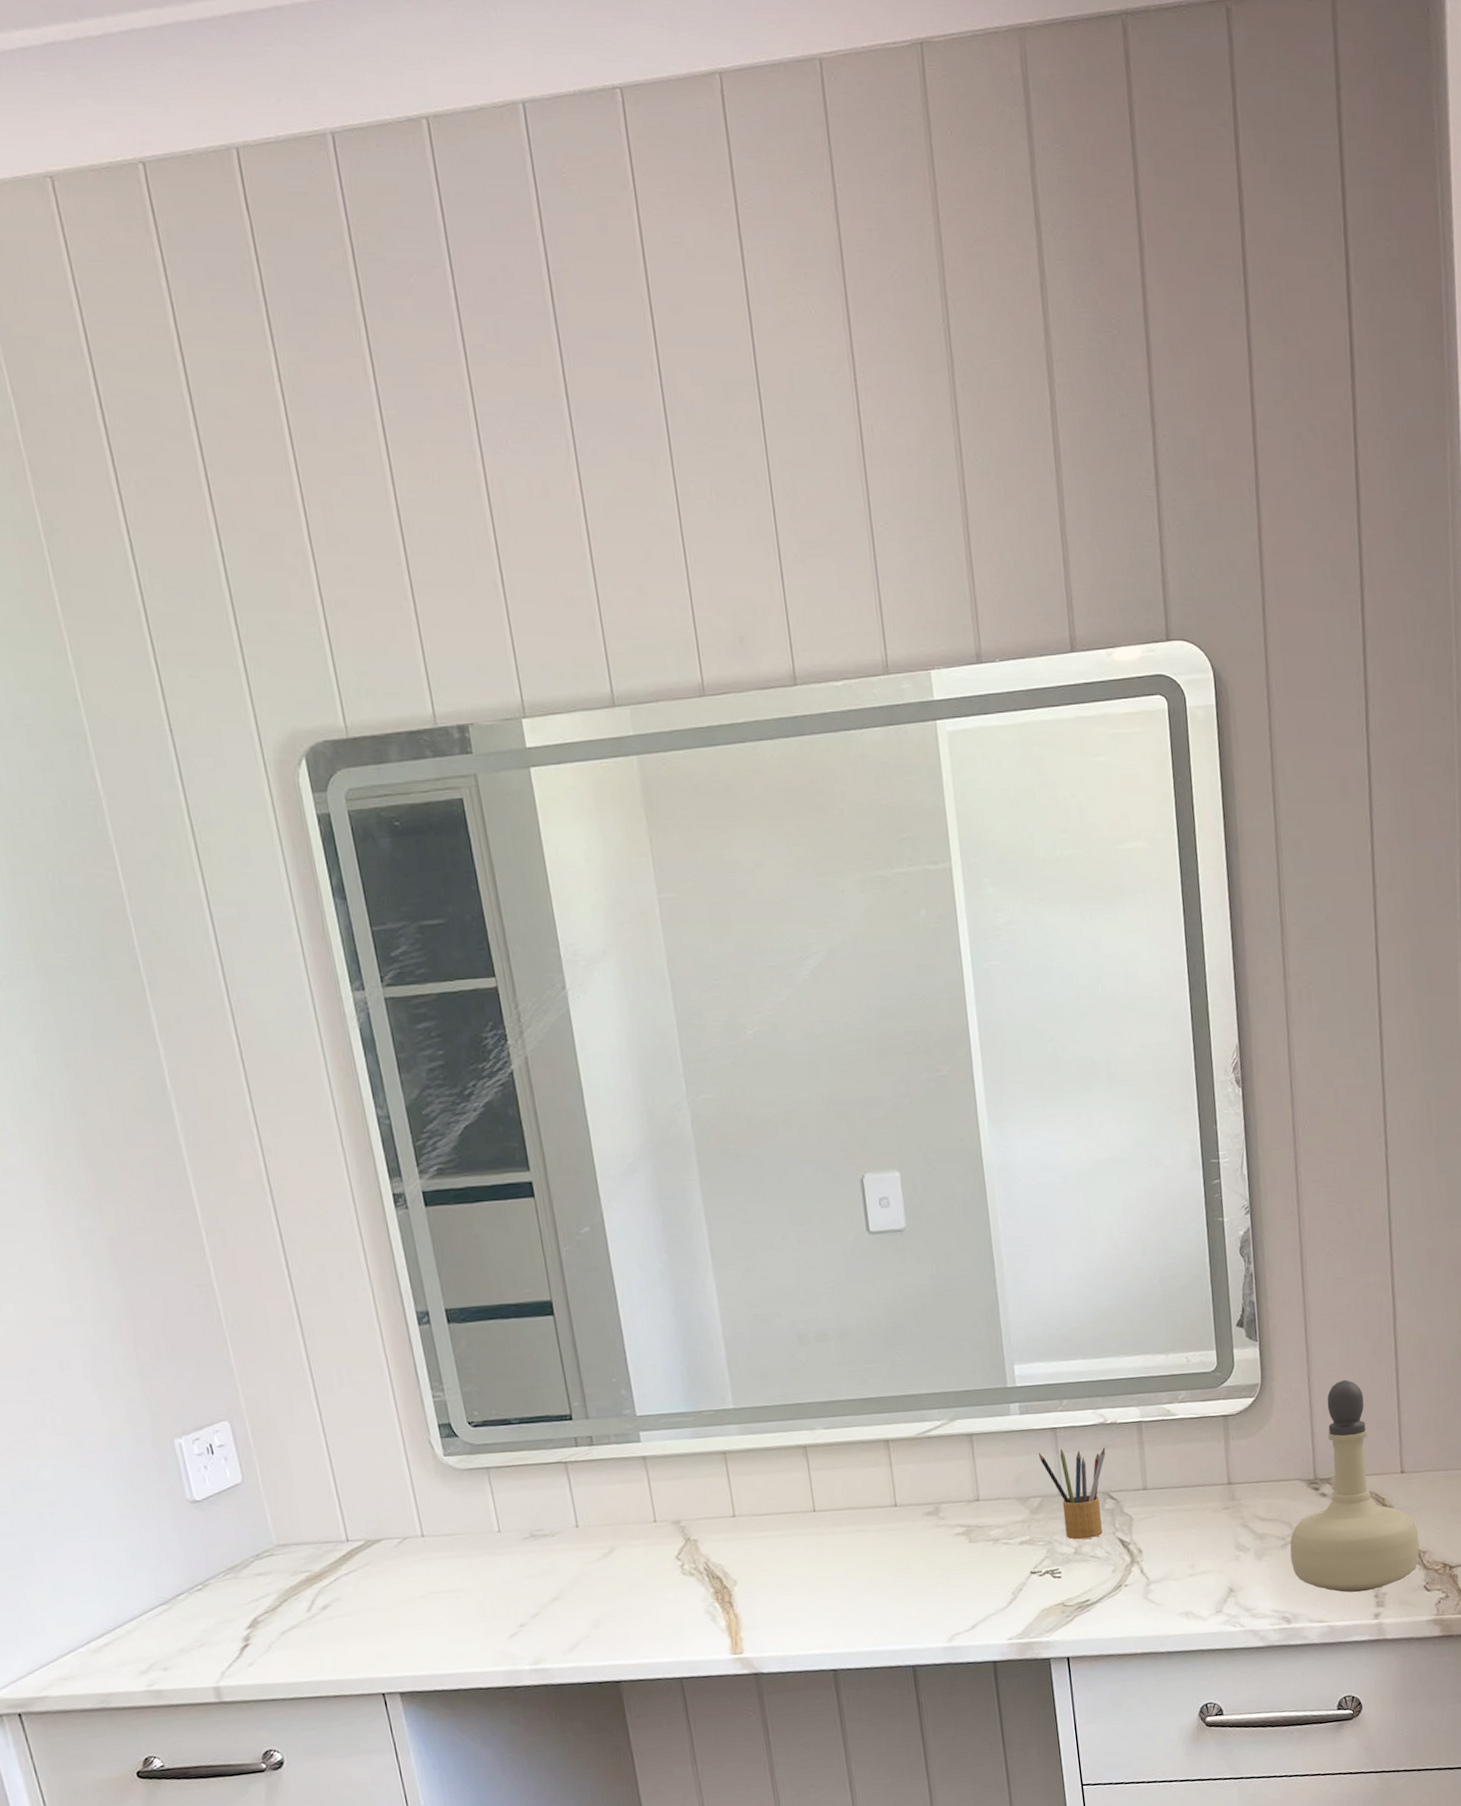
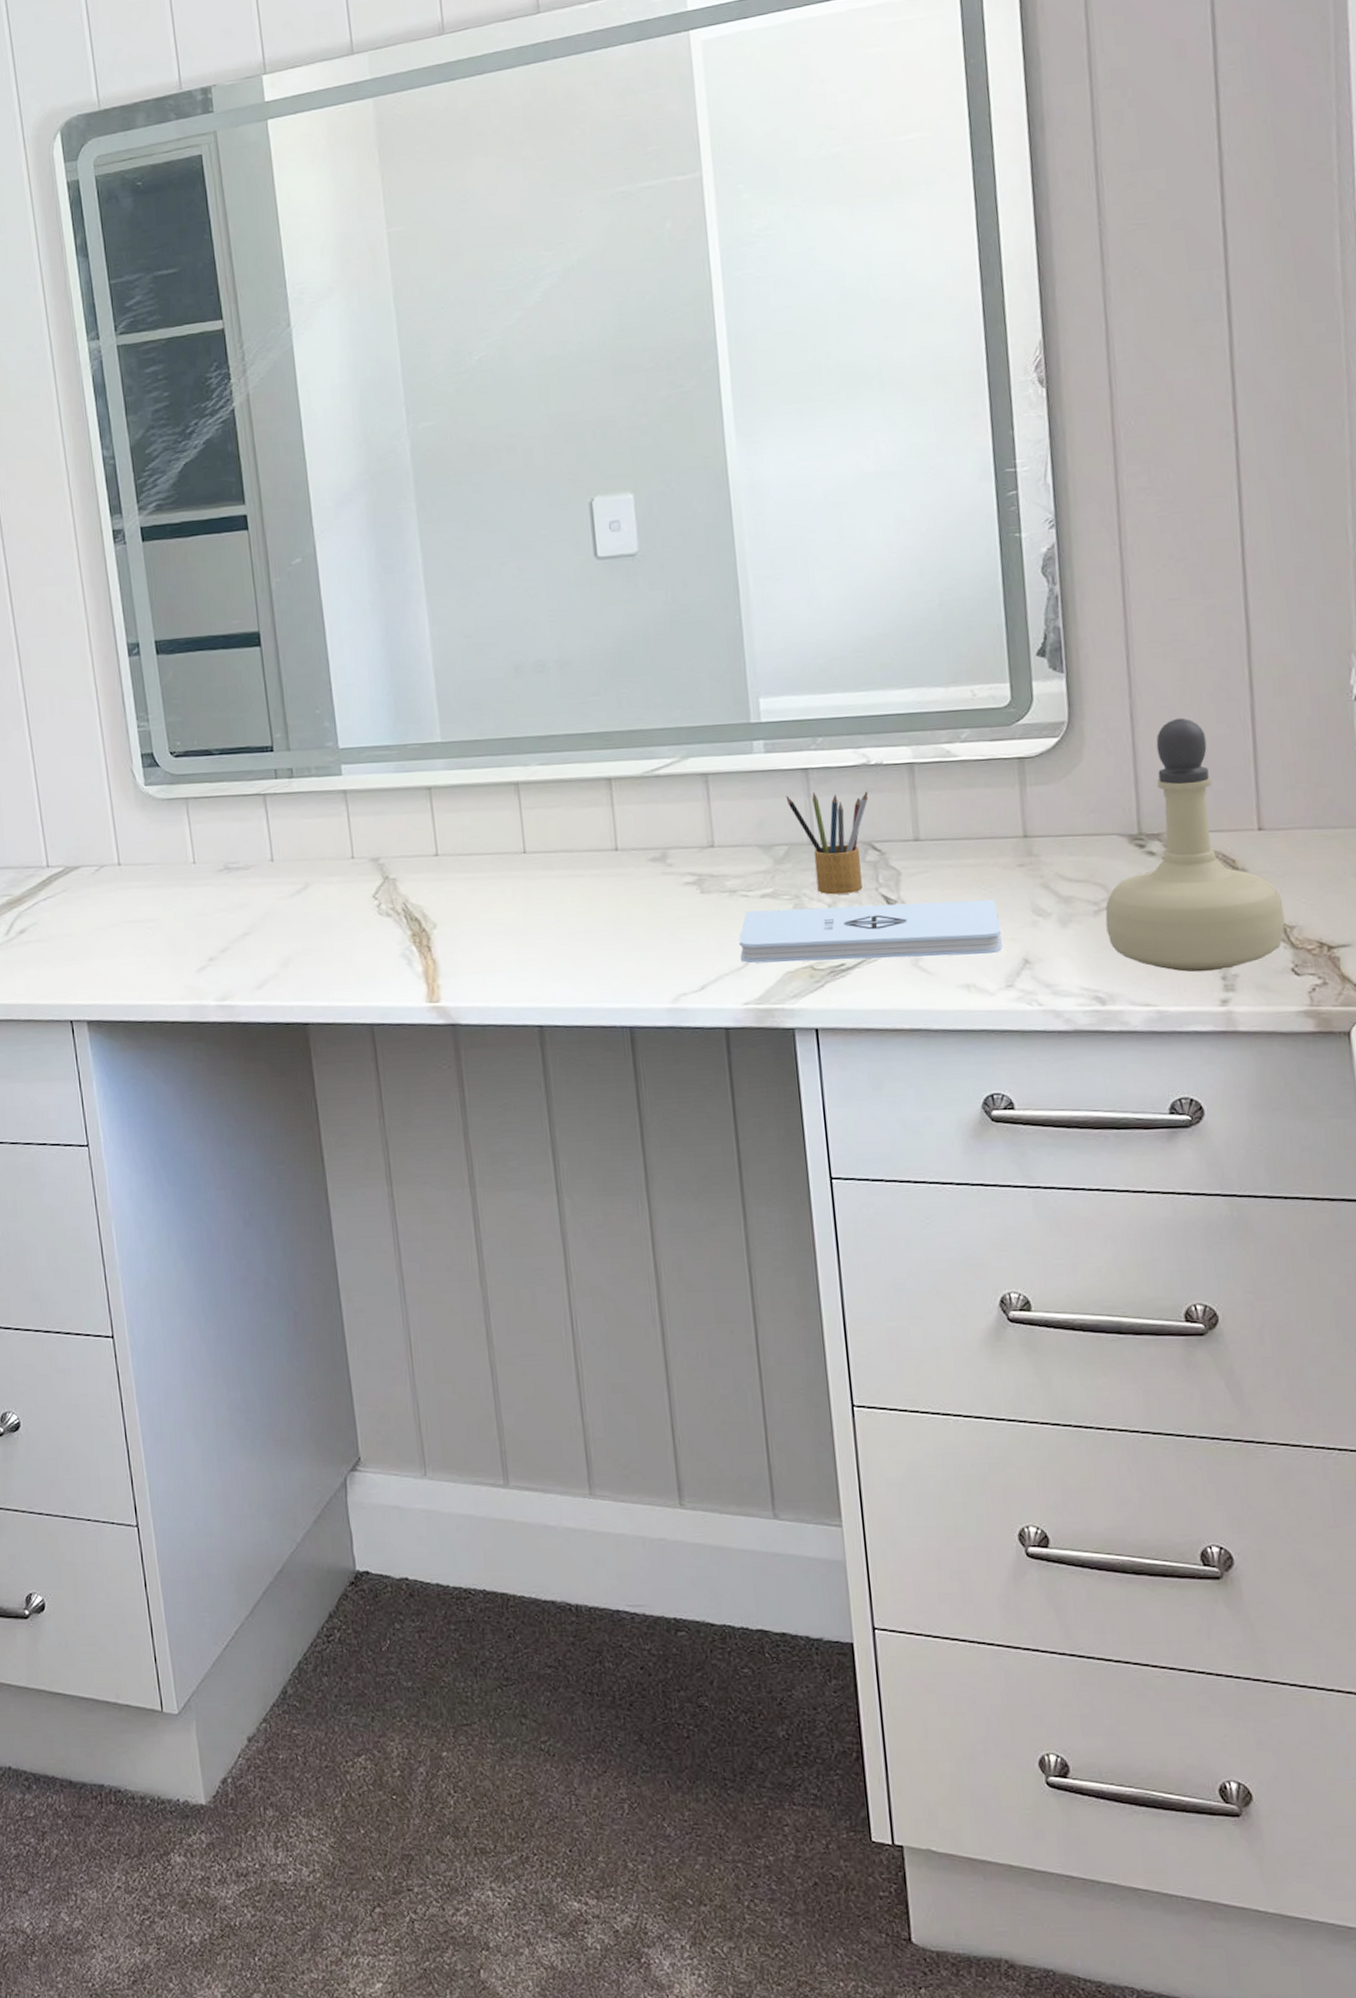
notepad: none [1002,1539,1213,1604] -> present [738,900,1002,964]

